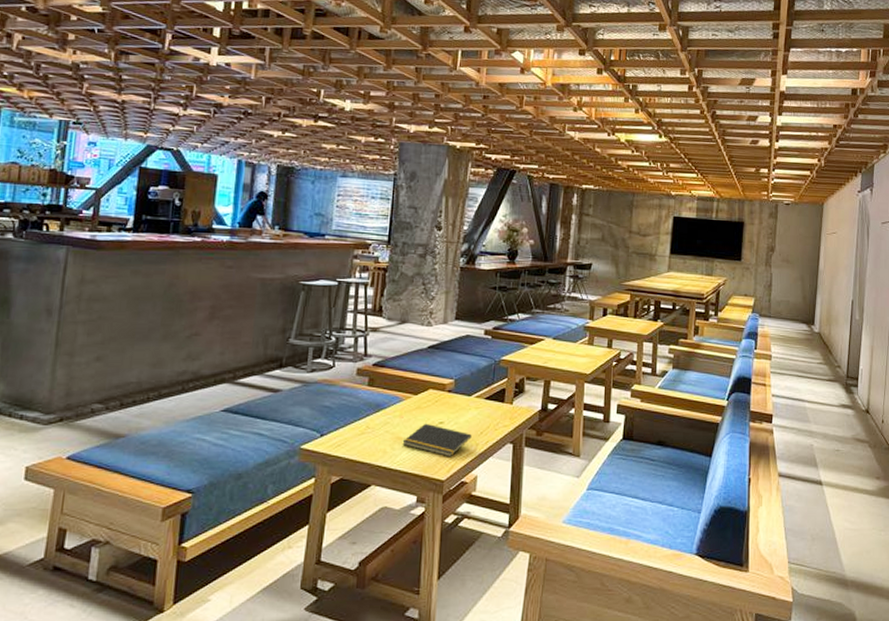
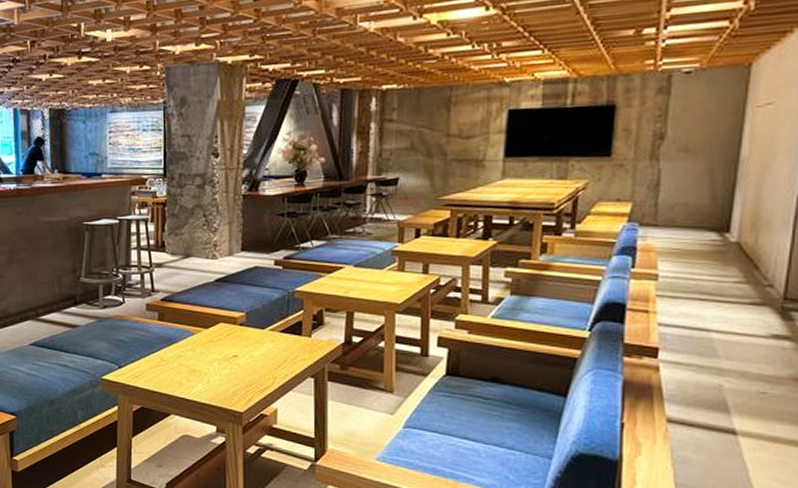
notepad: present [402,423,472,457] -> none [197,356,268,390]

